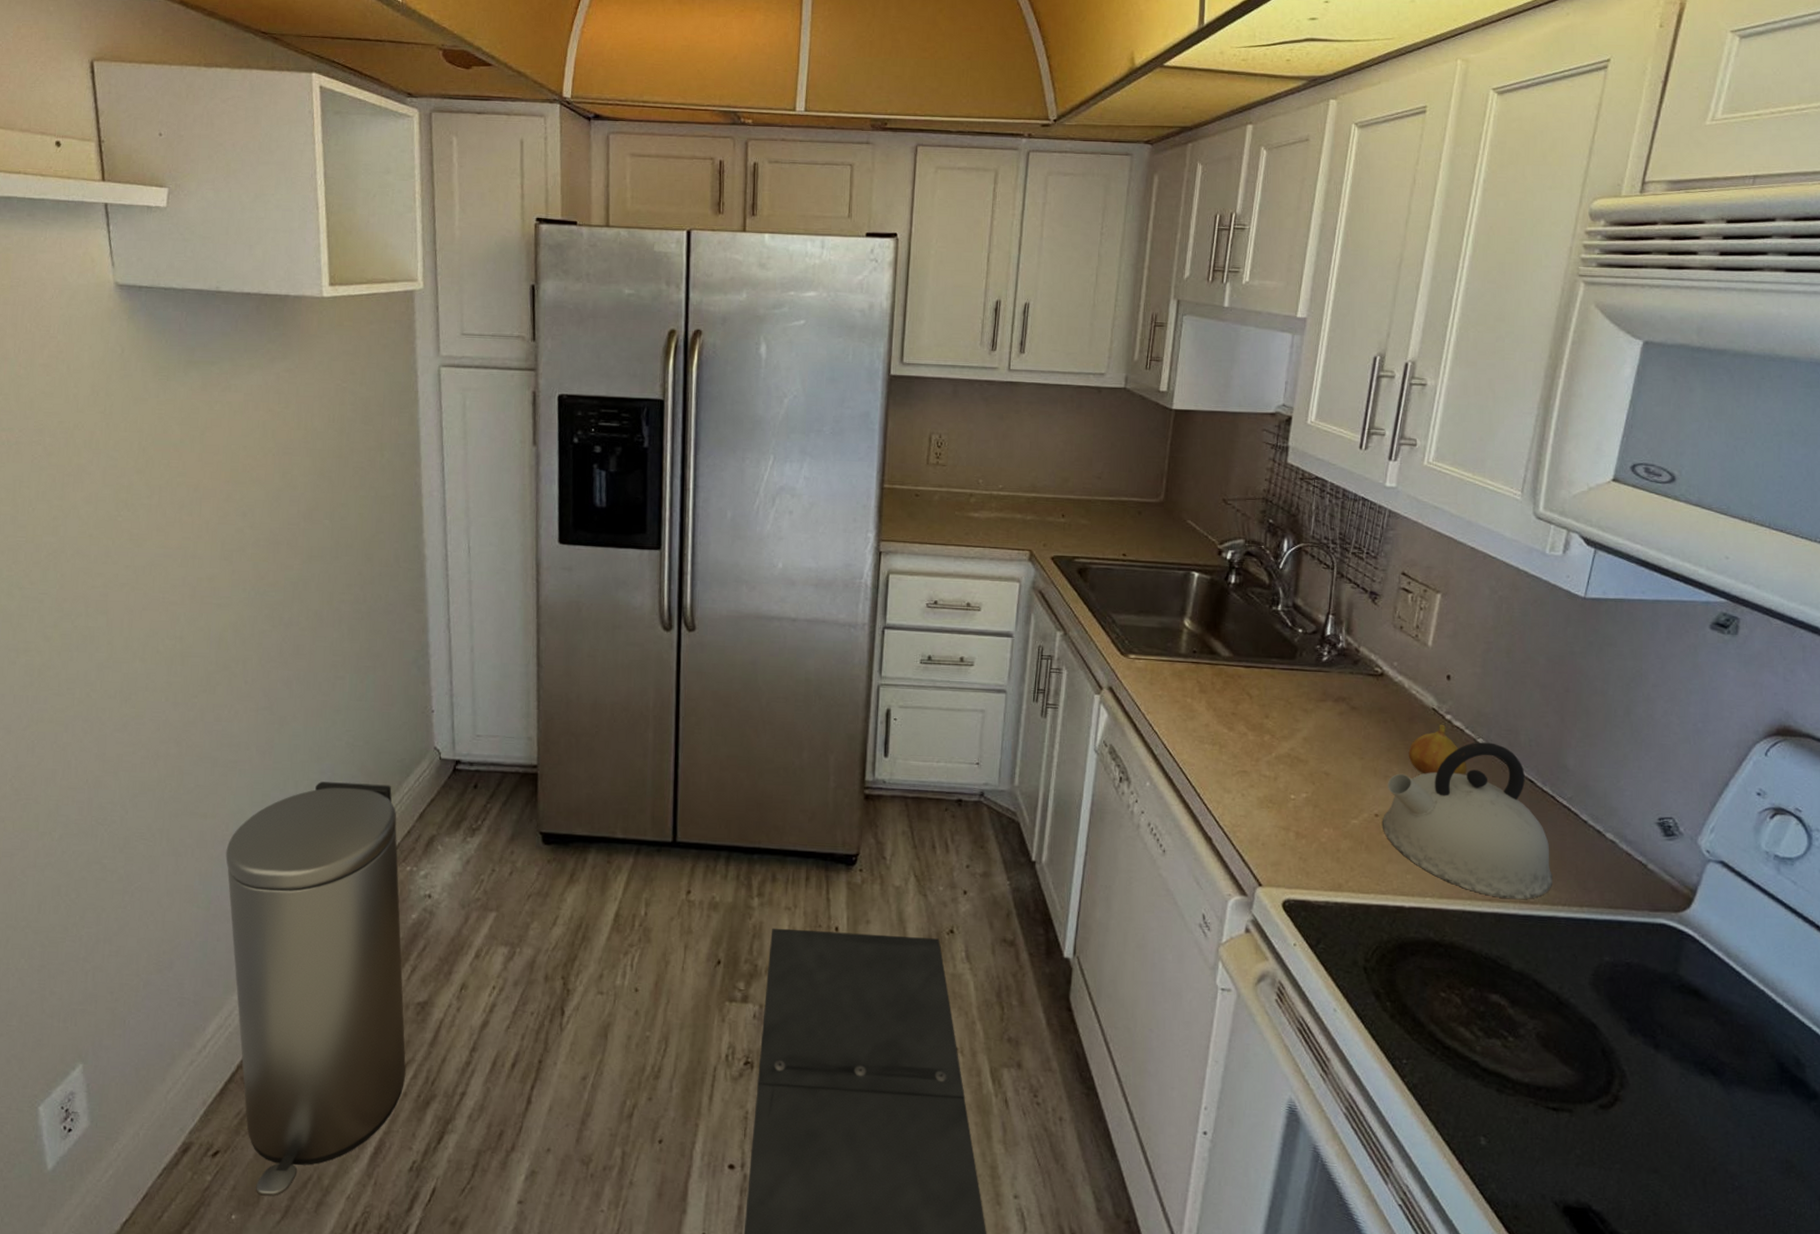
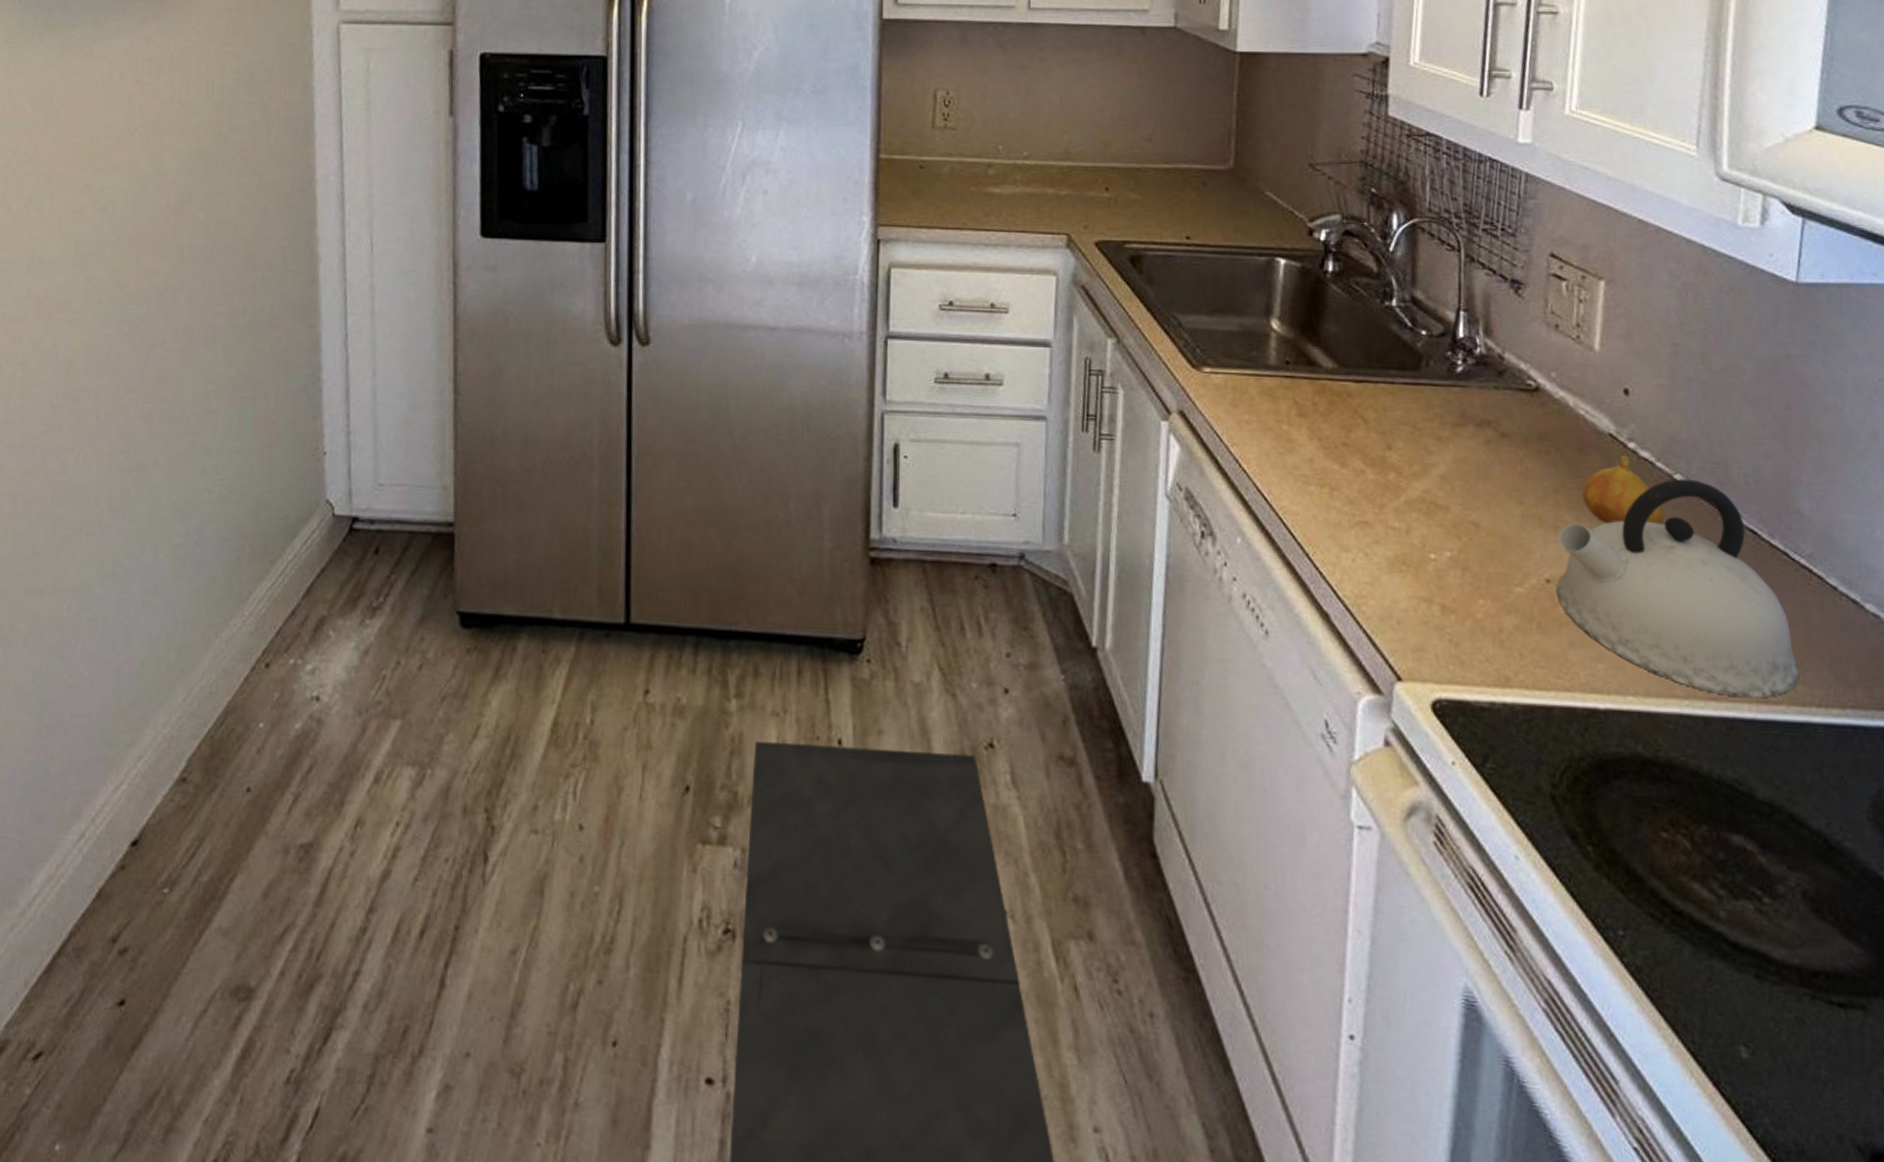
pedal bin: present [225,781,406,1196] -> none [65,546,284,1118]

